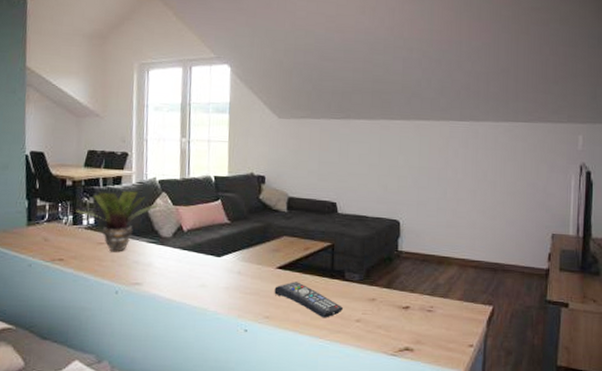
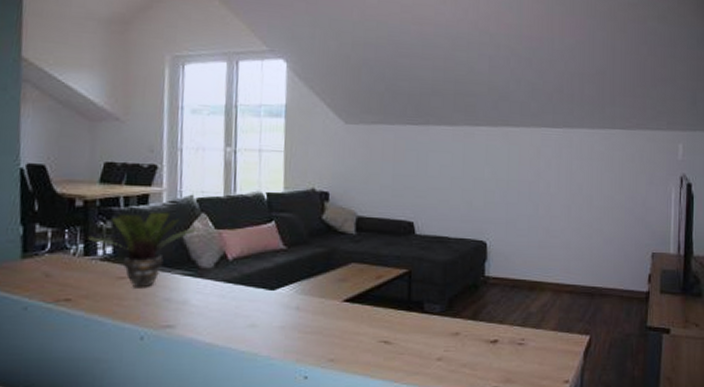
remote control: present [274,281,344,318] -> none [340,316,423,358]

